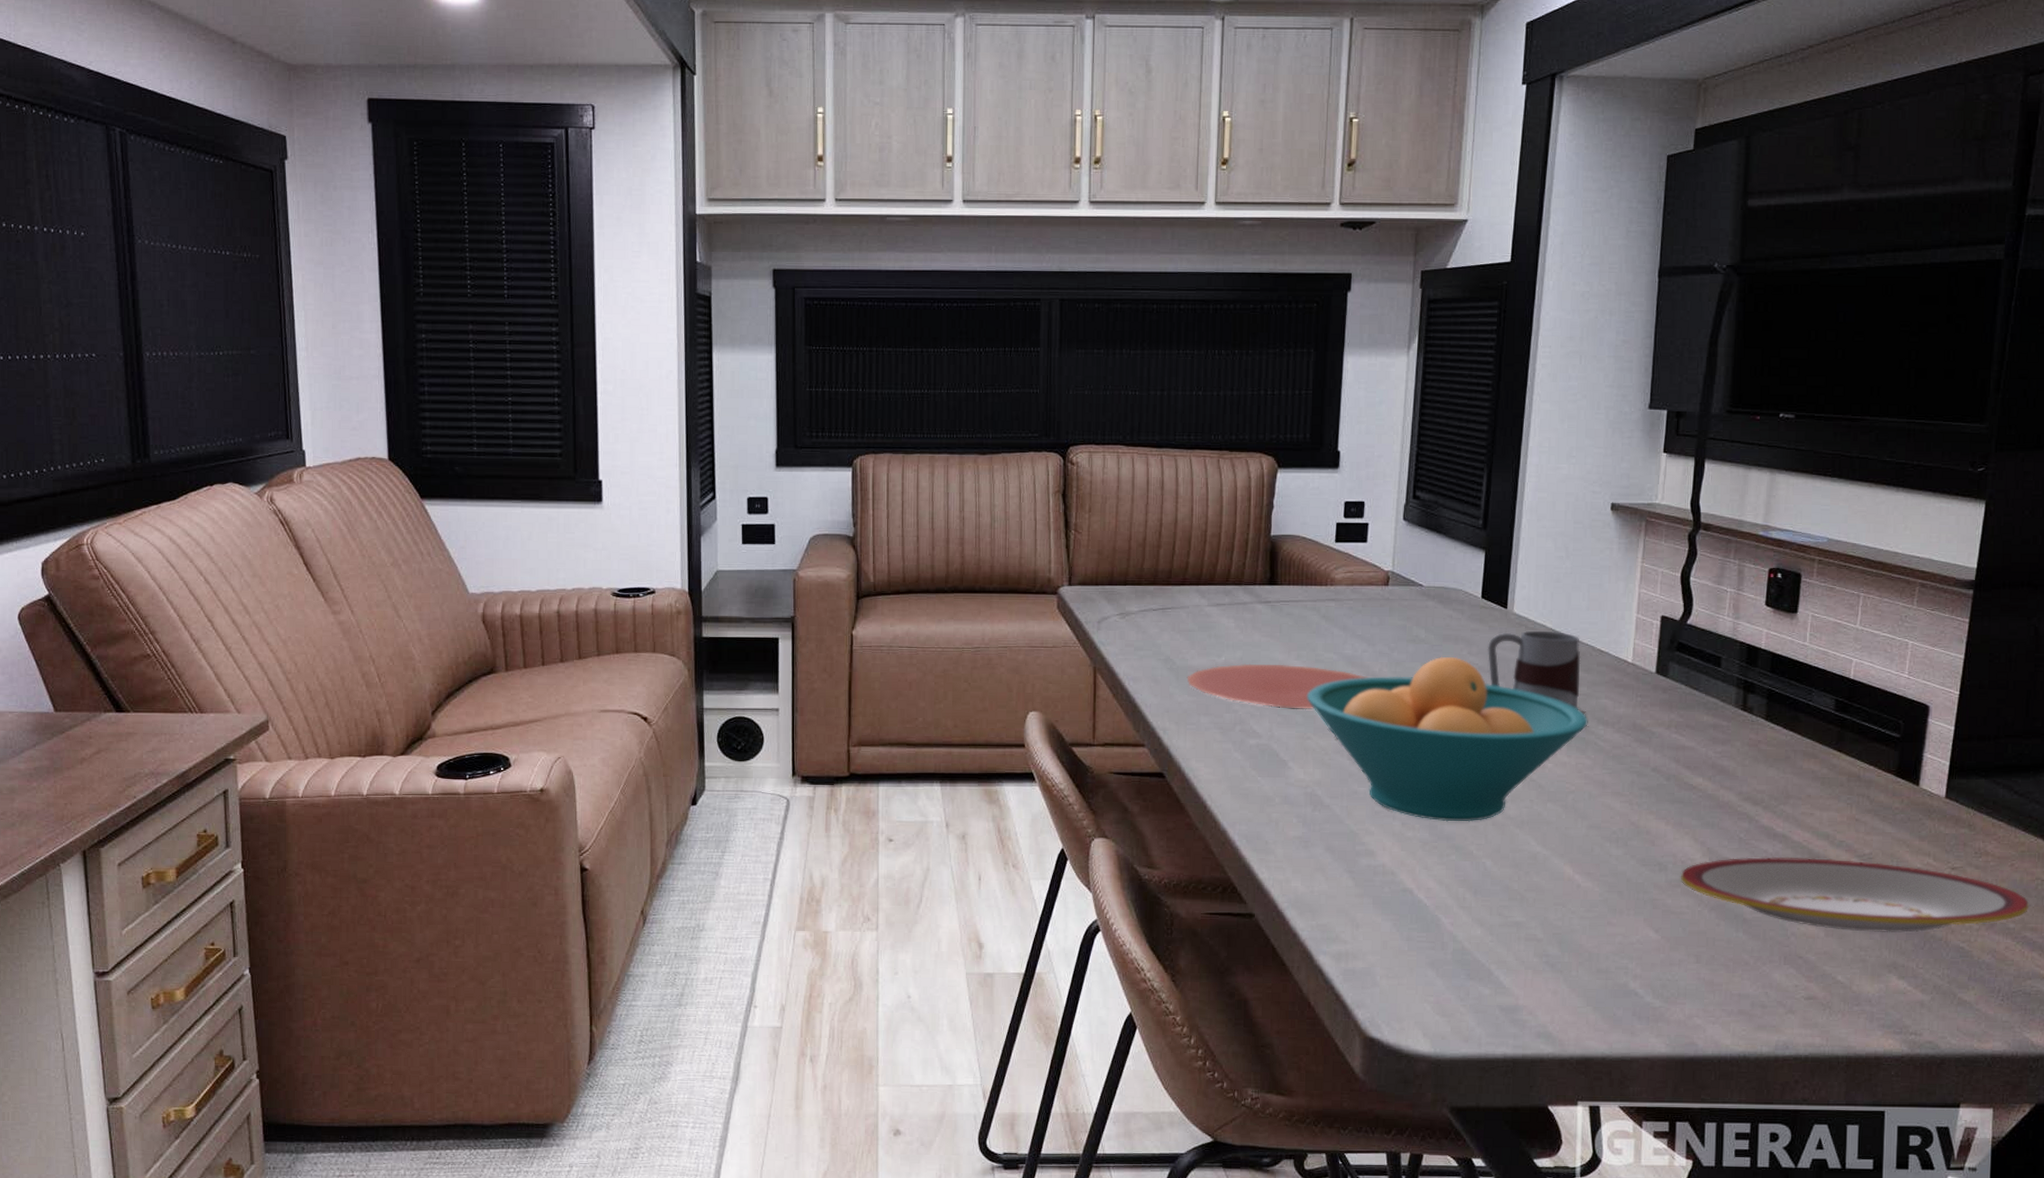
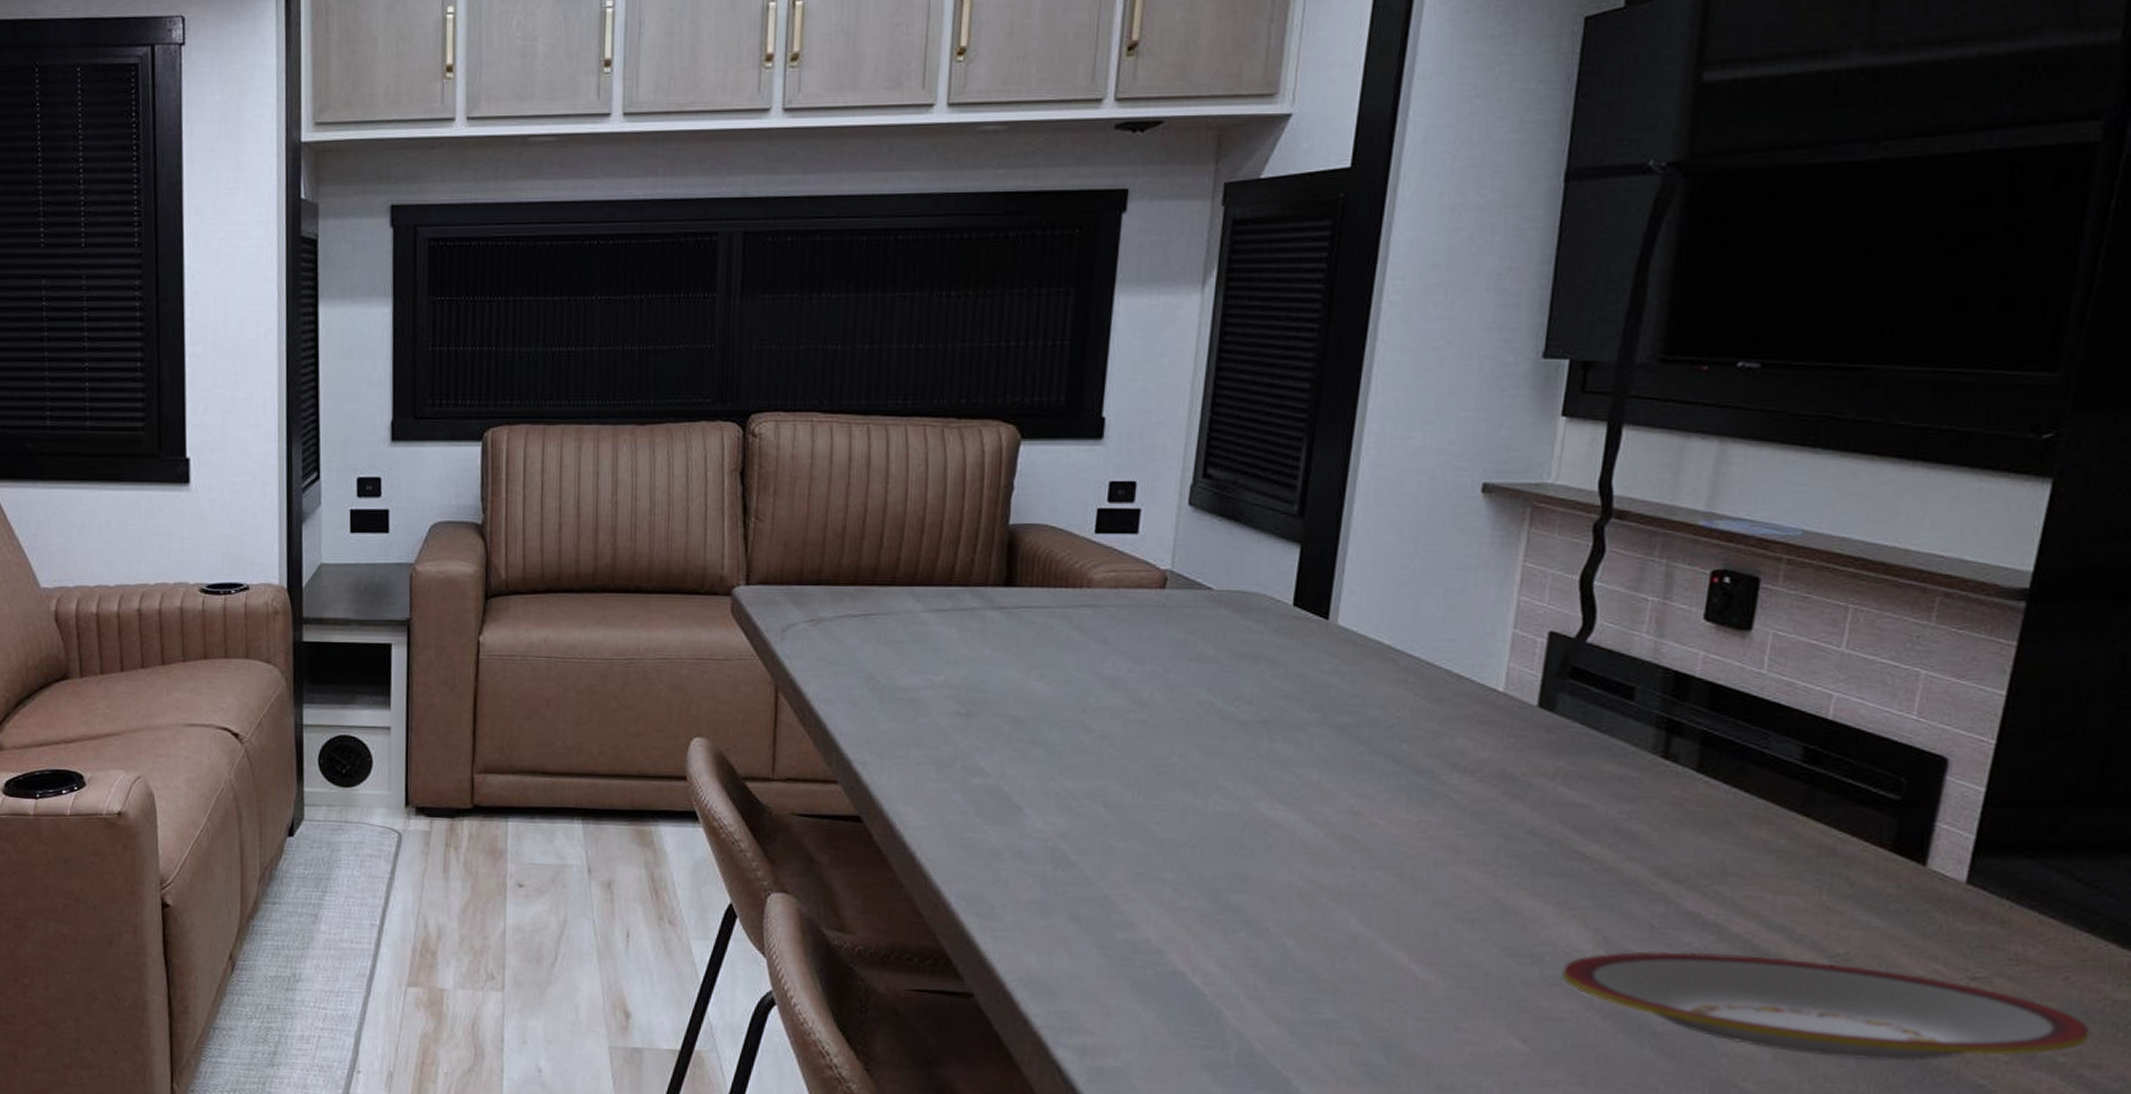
plate: present [1187,663,1368,709] -> none [894,684,1134,743]
fruit bowl: present [1306,656,1588,822] -> none [1050,679,1438,891]
mug: present [1487,630,1581,710] -> none [1298,648,1431,752]

